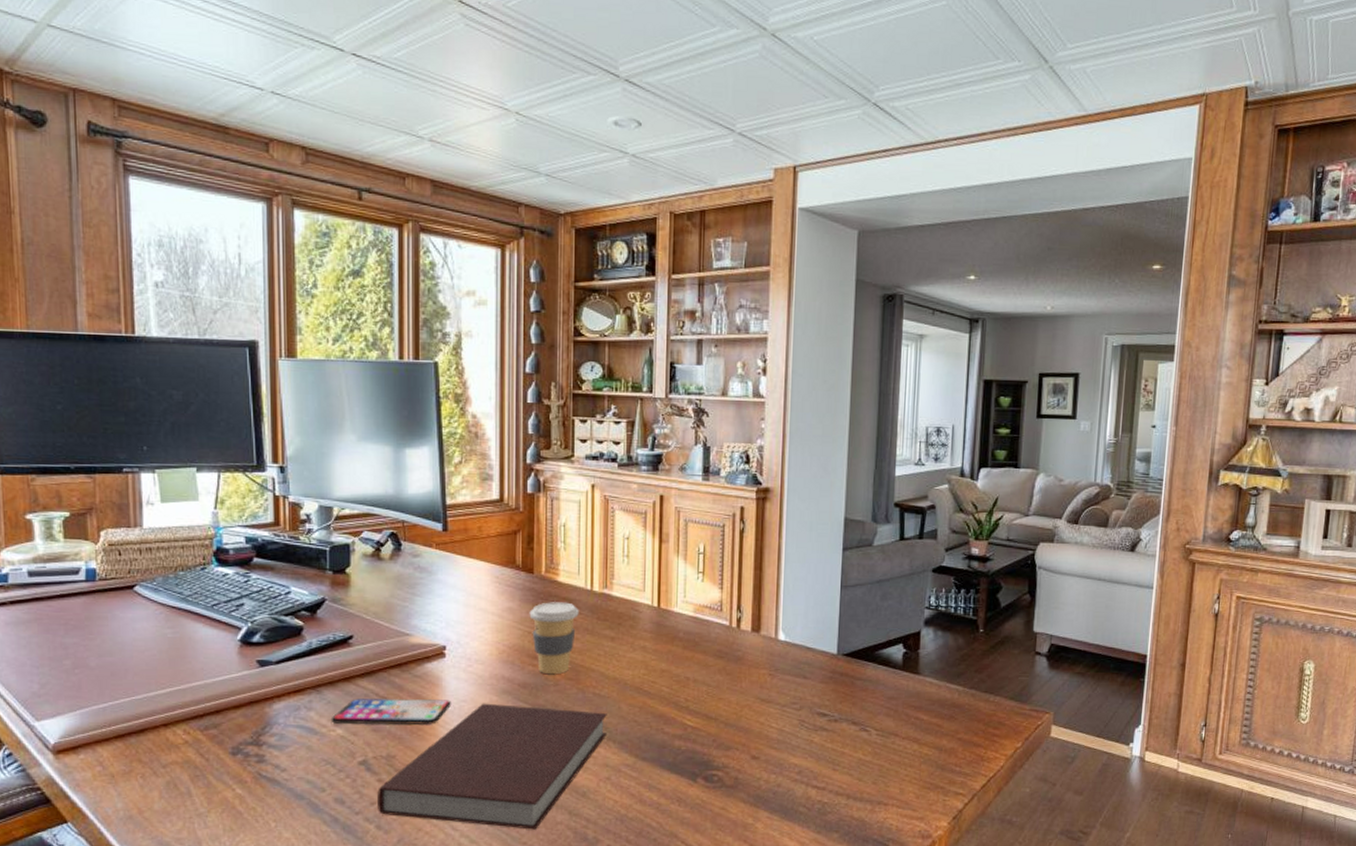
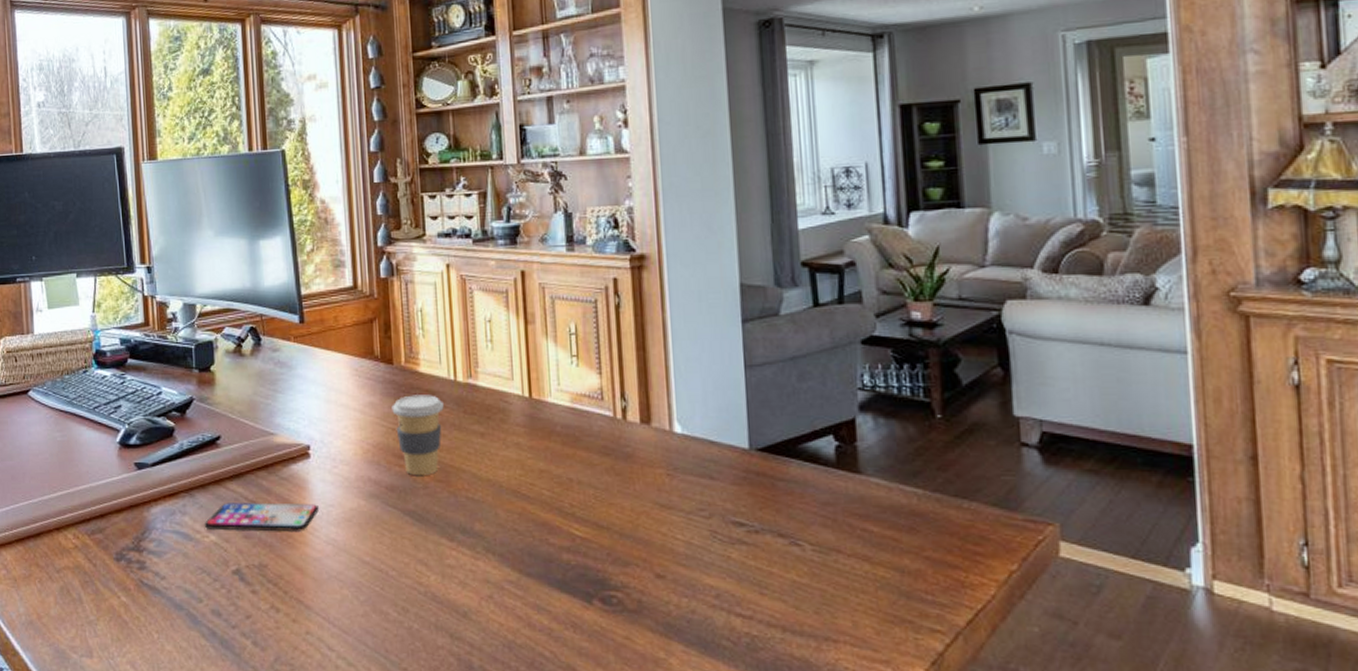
notebook: present [378,703,607,830] -> none [252,508,485,654]

